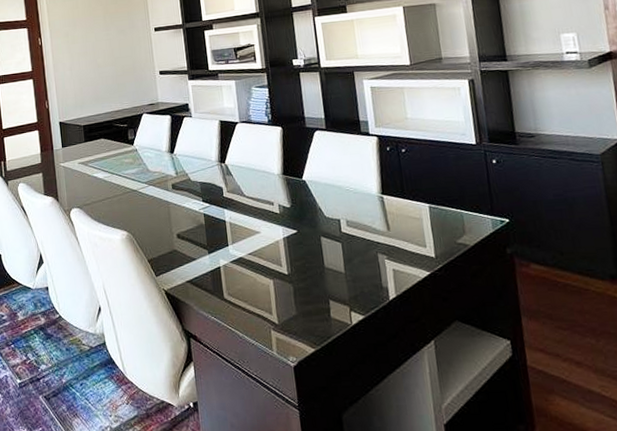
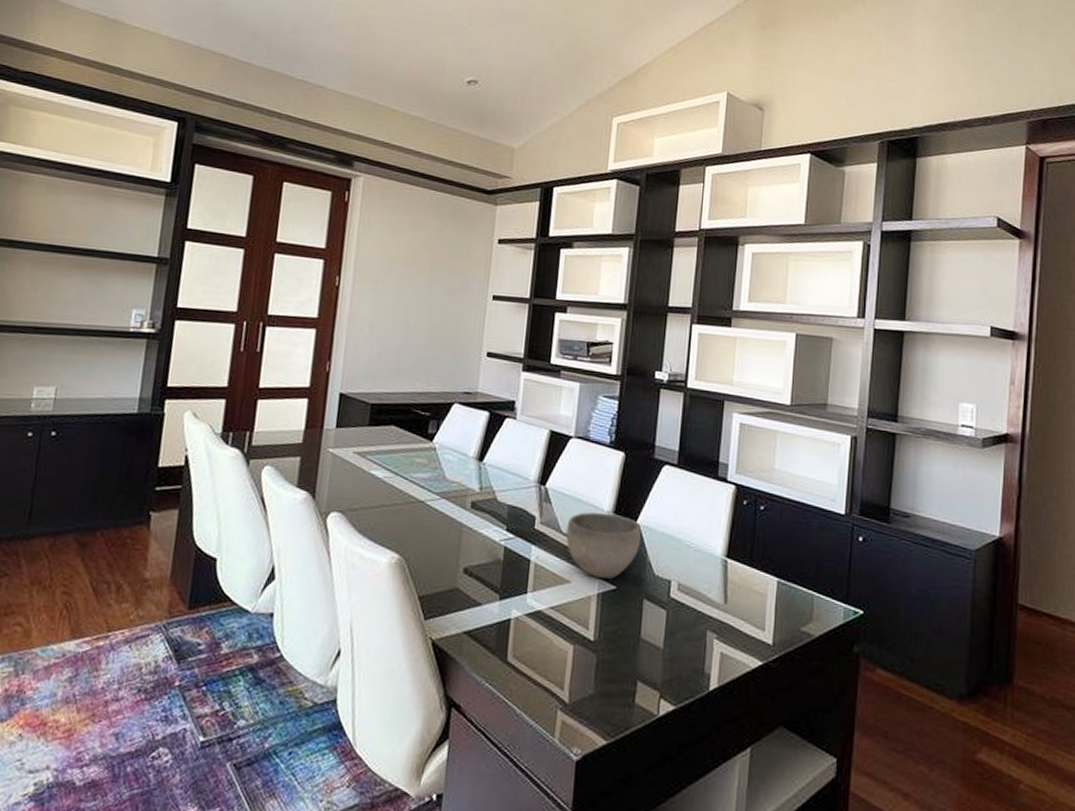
bowl: none [248,175,309,226] -> present [566,512,641,579]

